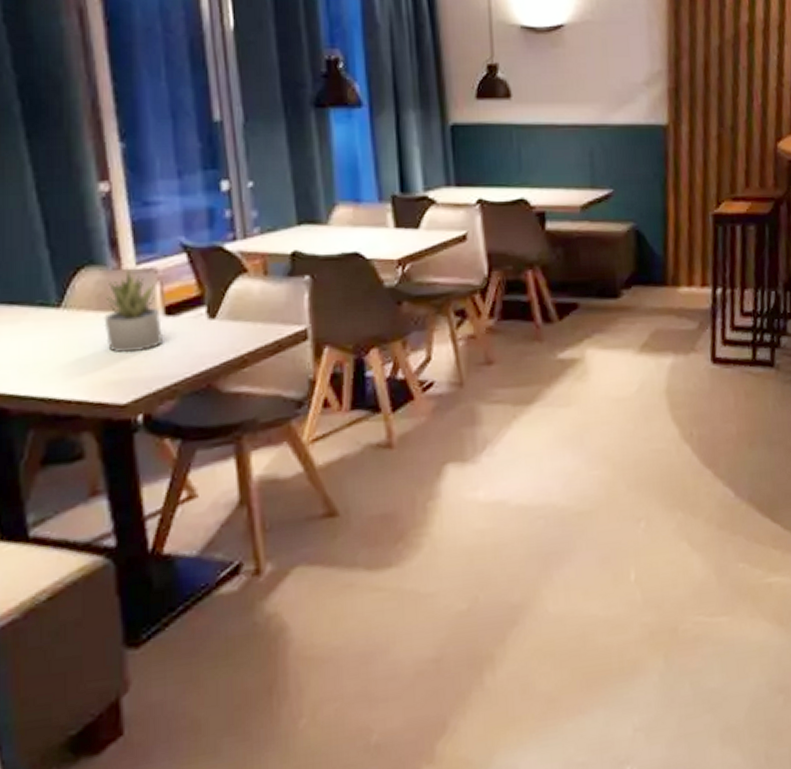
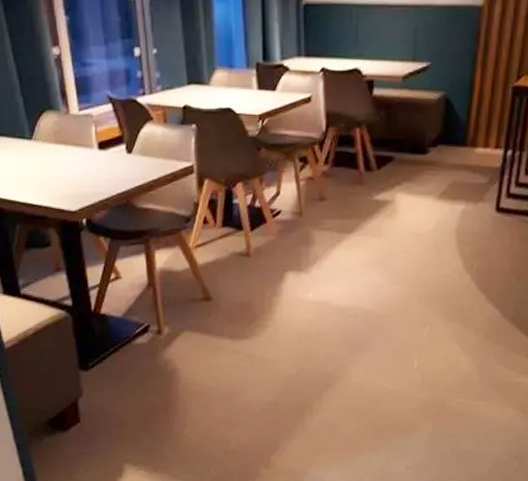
succulent plant: present [104,271,164,354] -> none [59,115,98,175]

